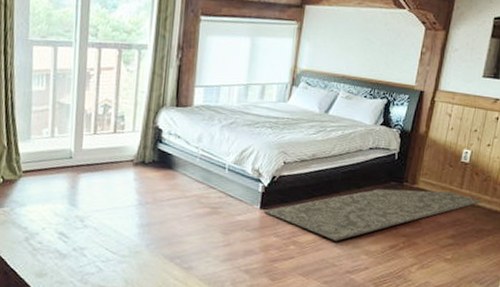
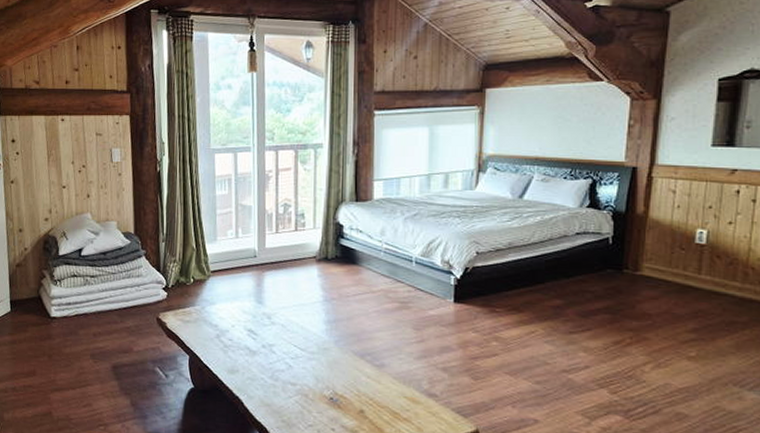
rug: present [263,189,482,241] -> none [458,277,730,337]

